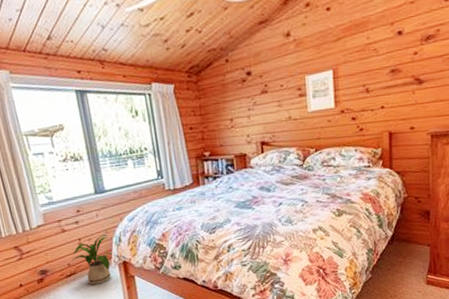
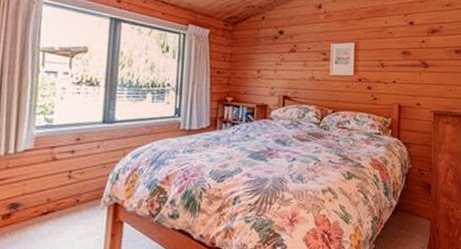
house plant: present [68,235,115,285] -> none [48,170,108,228]

